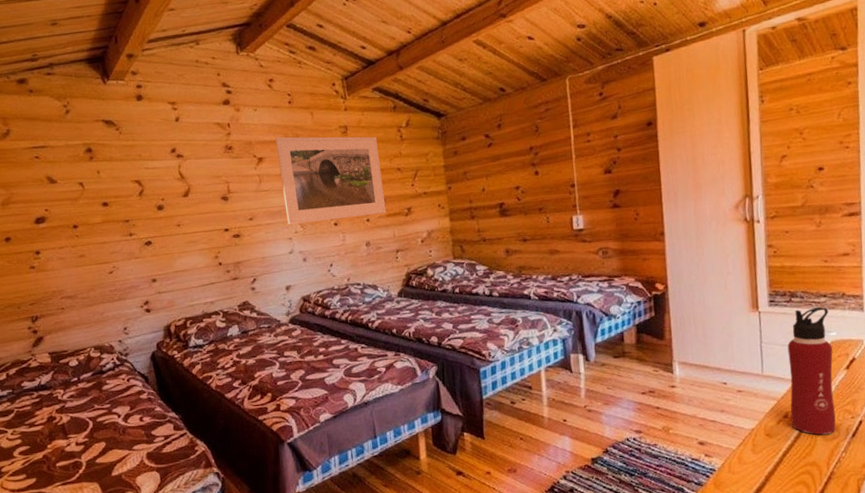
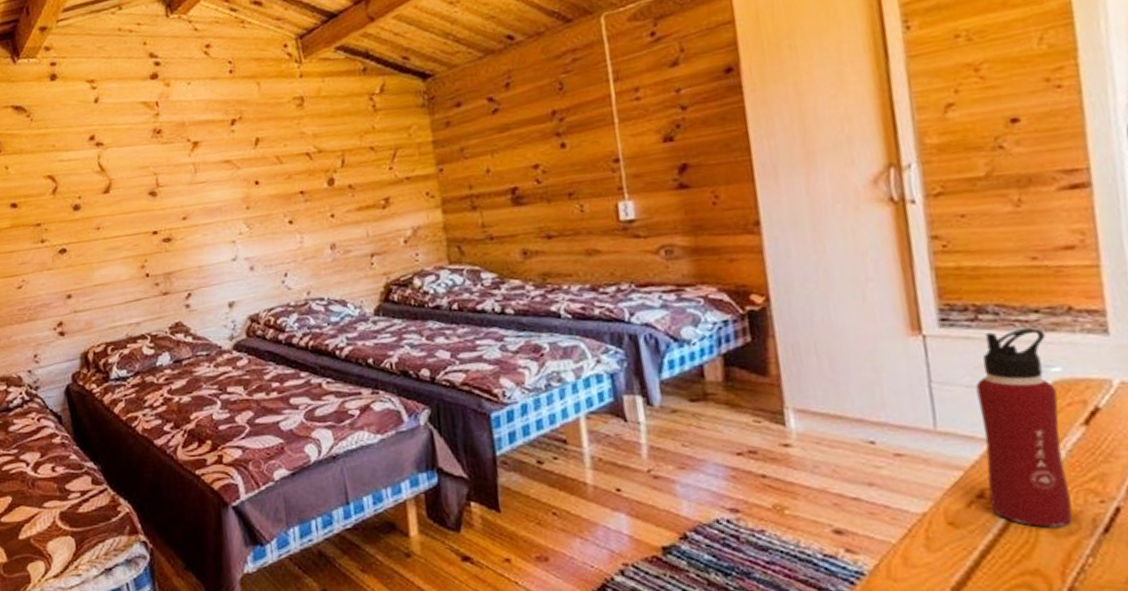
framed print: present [275,136,387,225] -> none [213,108,357,224]

